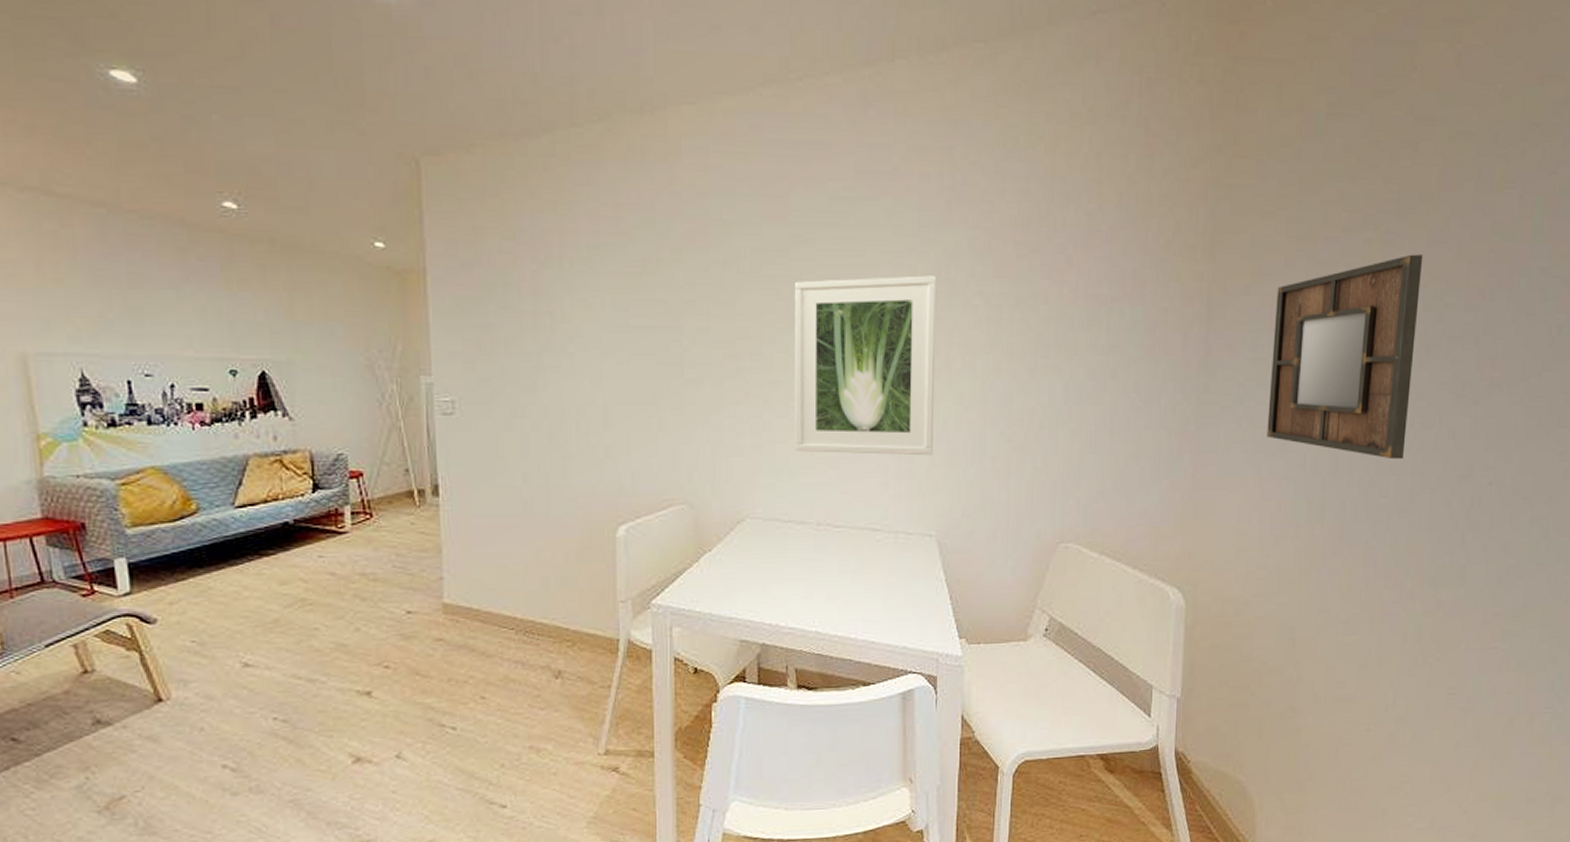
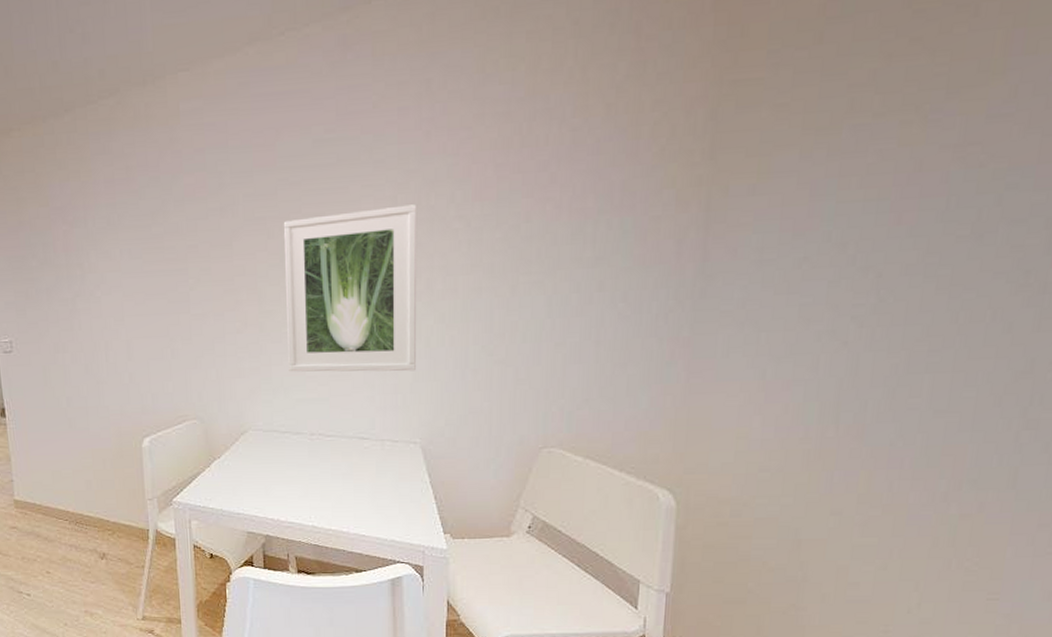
home mirror: present [1267,254,1424,460] -> none [773,131,980,357]

